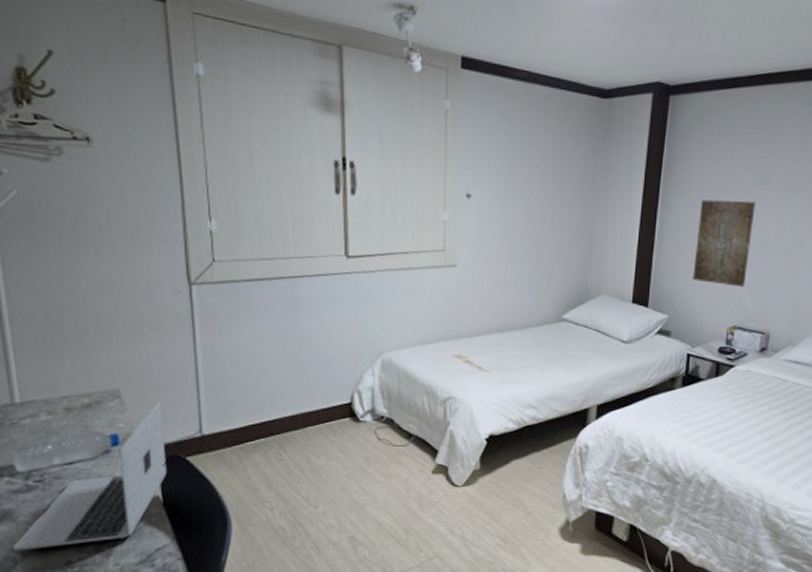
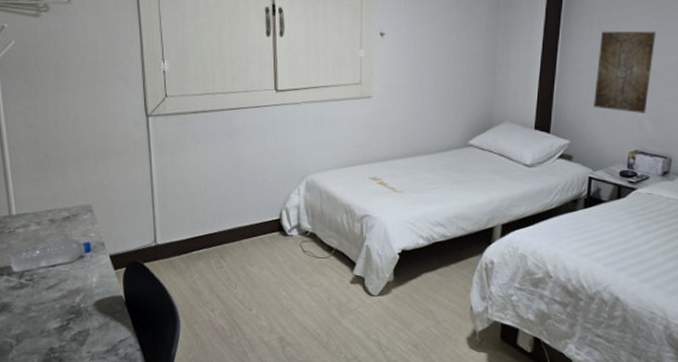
laptop: present [13,402,166,551] -> none [10,216,128,337]

